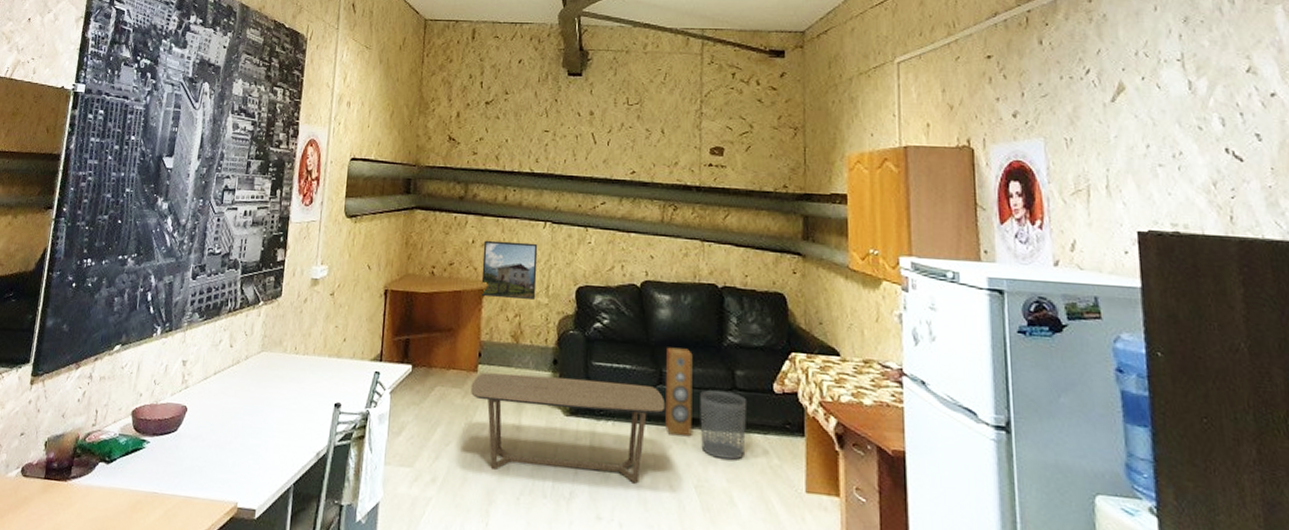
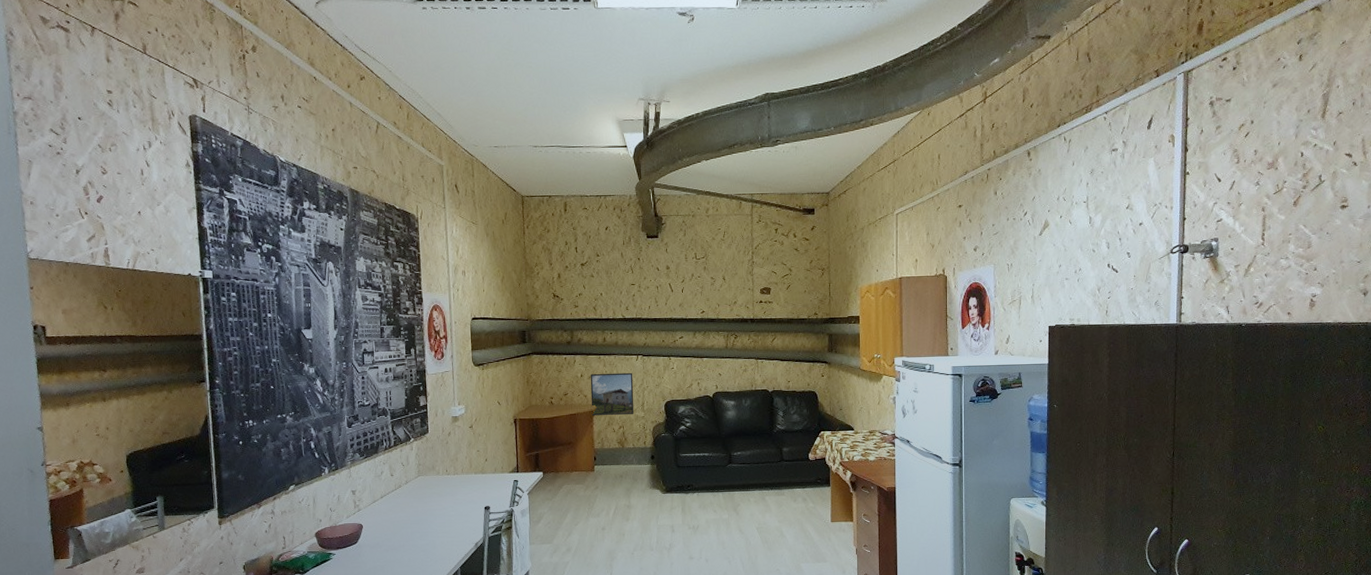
coffee table: present [471,372,666,484] -> none [590,465,735,536]
speaker: present [665,347,693,437] -> none [734,437,754,497]
waste bin: present [700,390,746,460] -> none [758,462,791,508]

